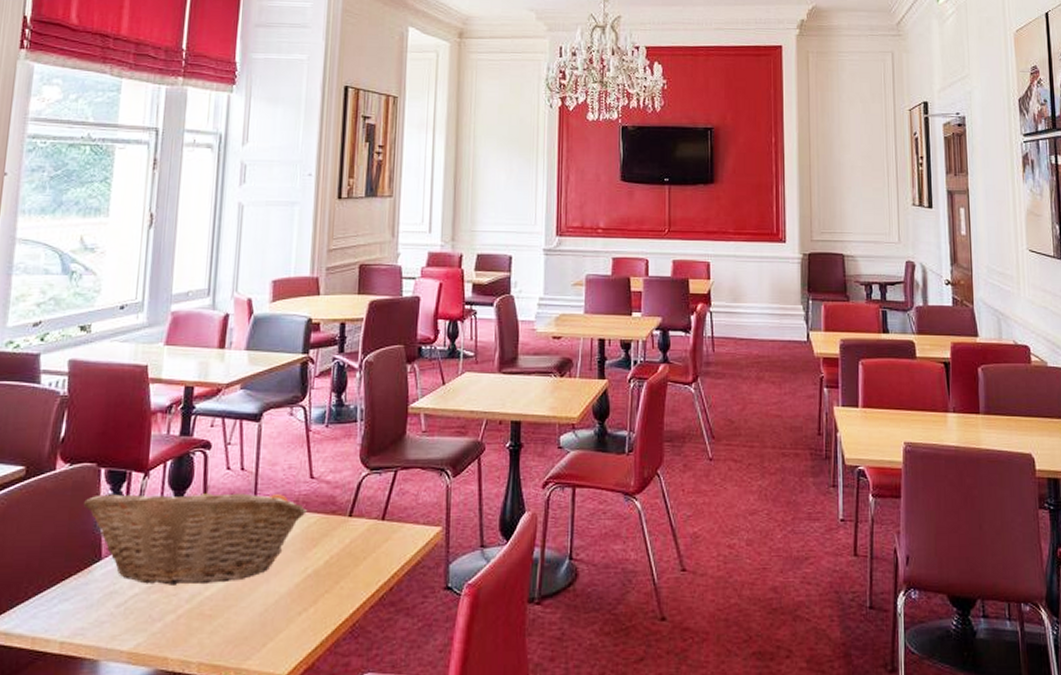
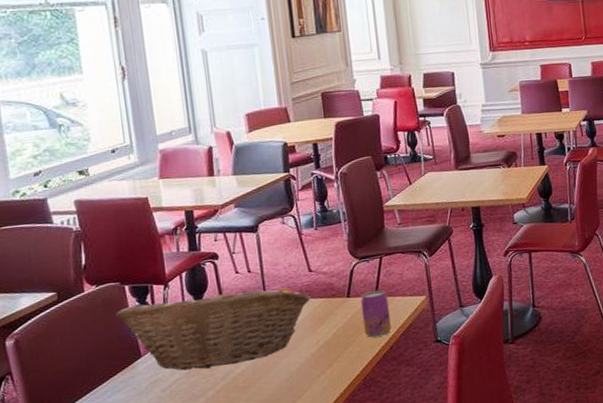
beverage can: none [363,512,397,572] -> present [360,290,391,338]

